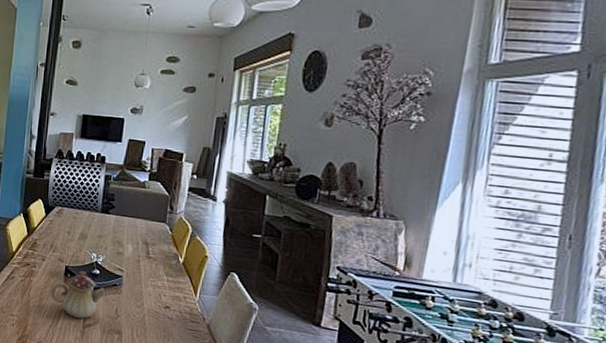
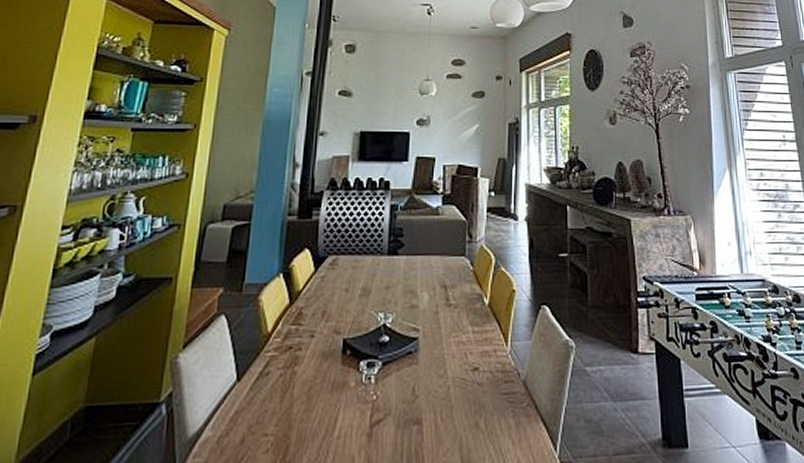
teapot: present [50,270,106,319] -> none [322,340,398,414]

